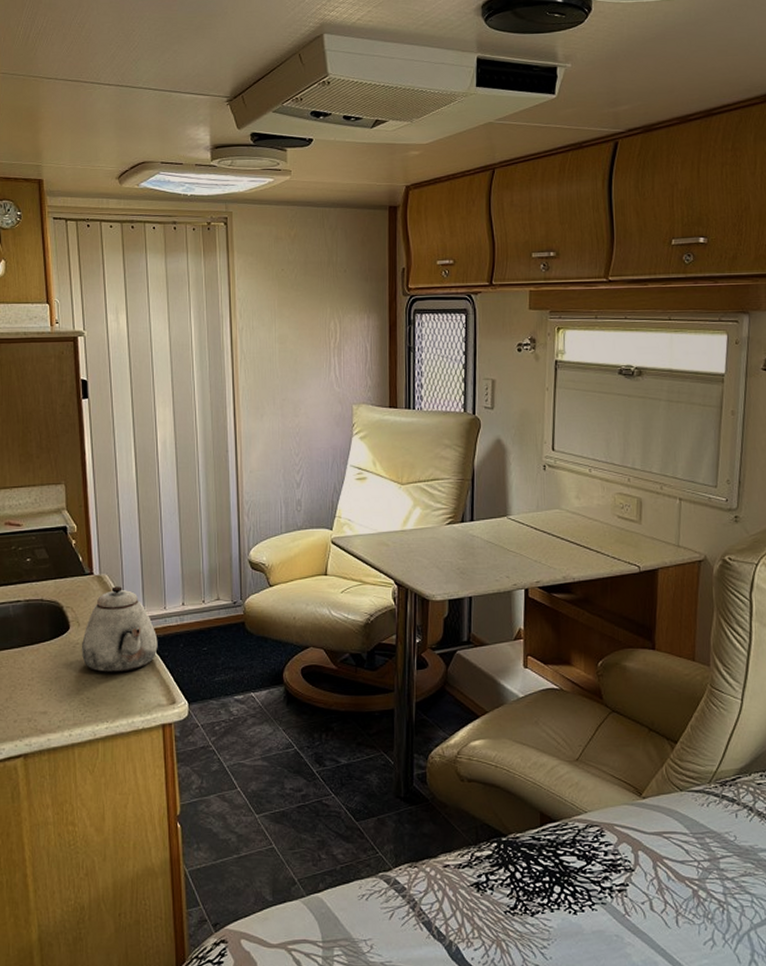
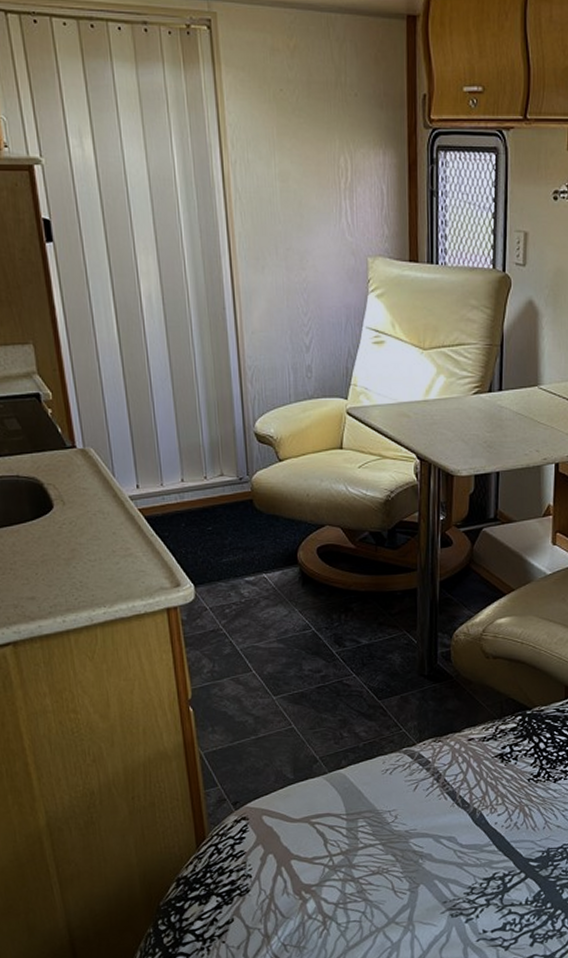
teapot: present [81,586,158,673] -> none [68,461,157,555]

